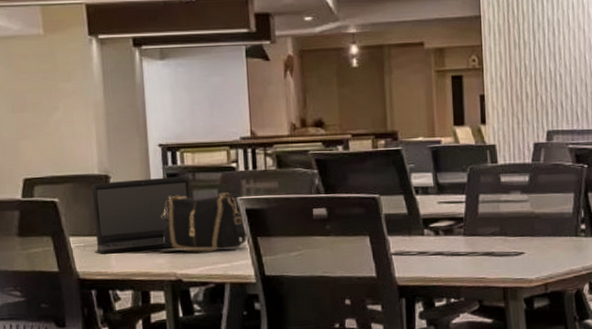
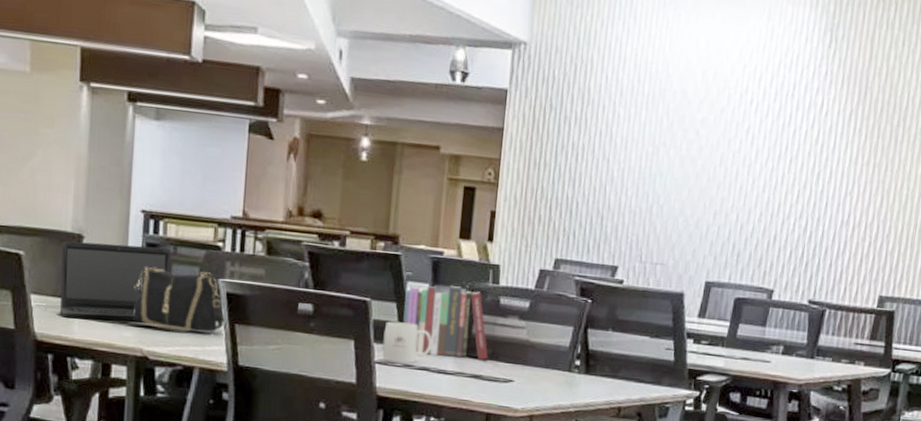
mug: none [395,212,443,252] -> present [382,321,433,364]
books: none [411,171,497,241] -> present [403,285,489,361]

